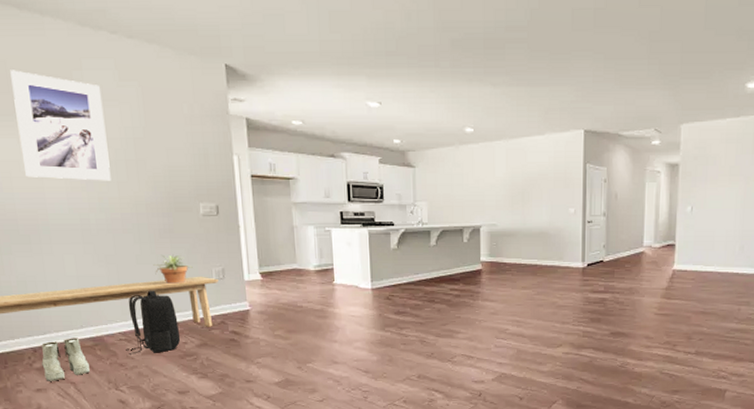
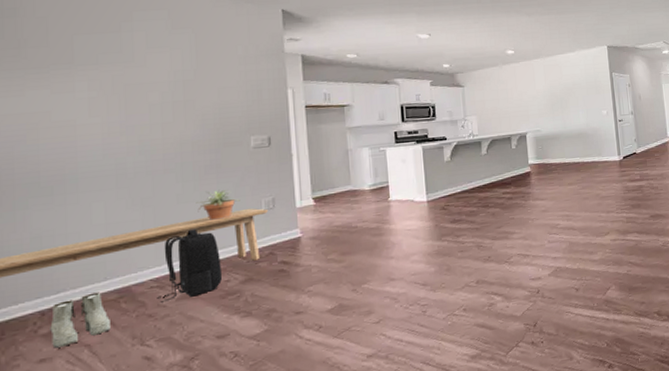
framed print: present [10,70,111,181] -> none [51,25,155,127]

